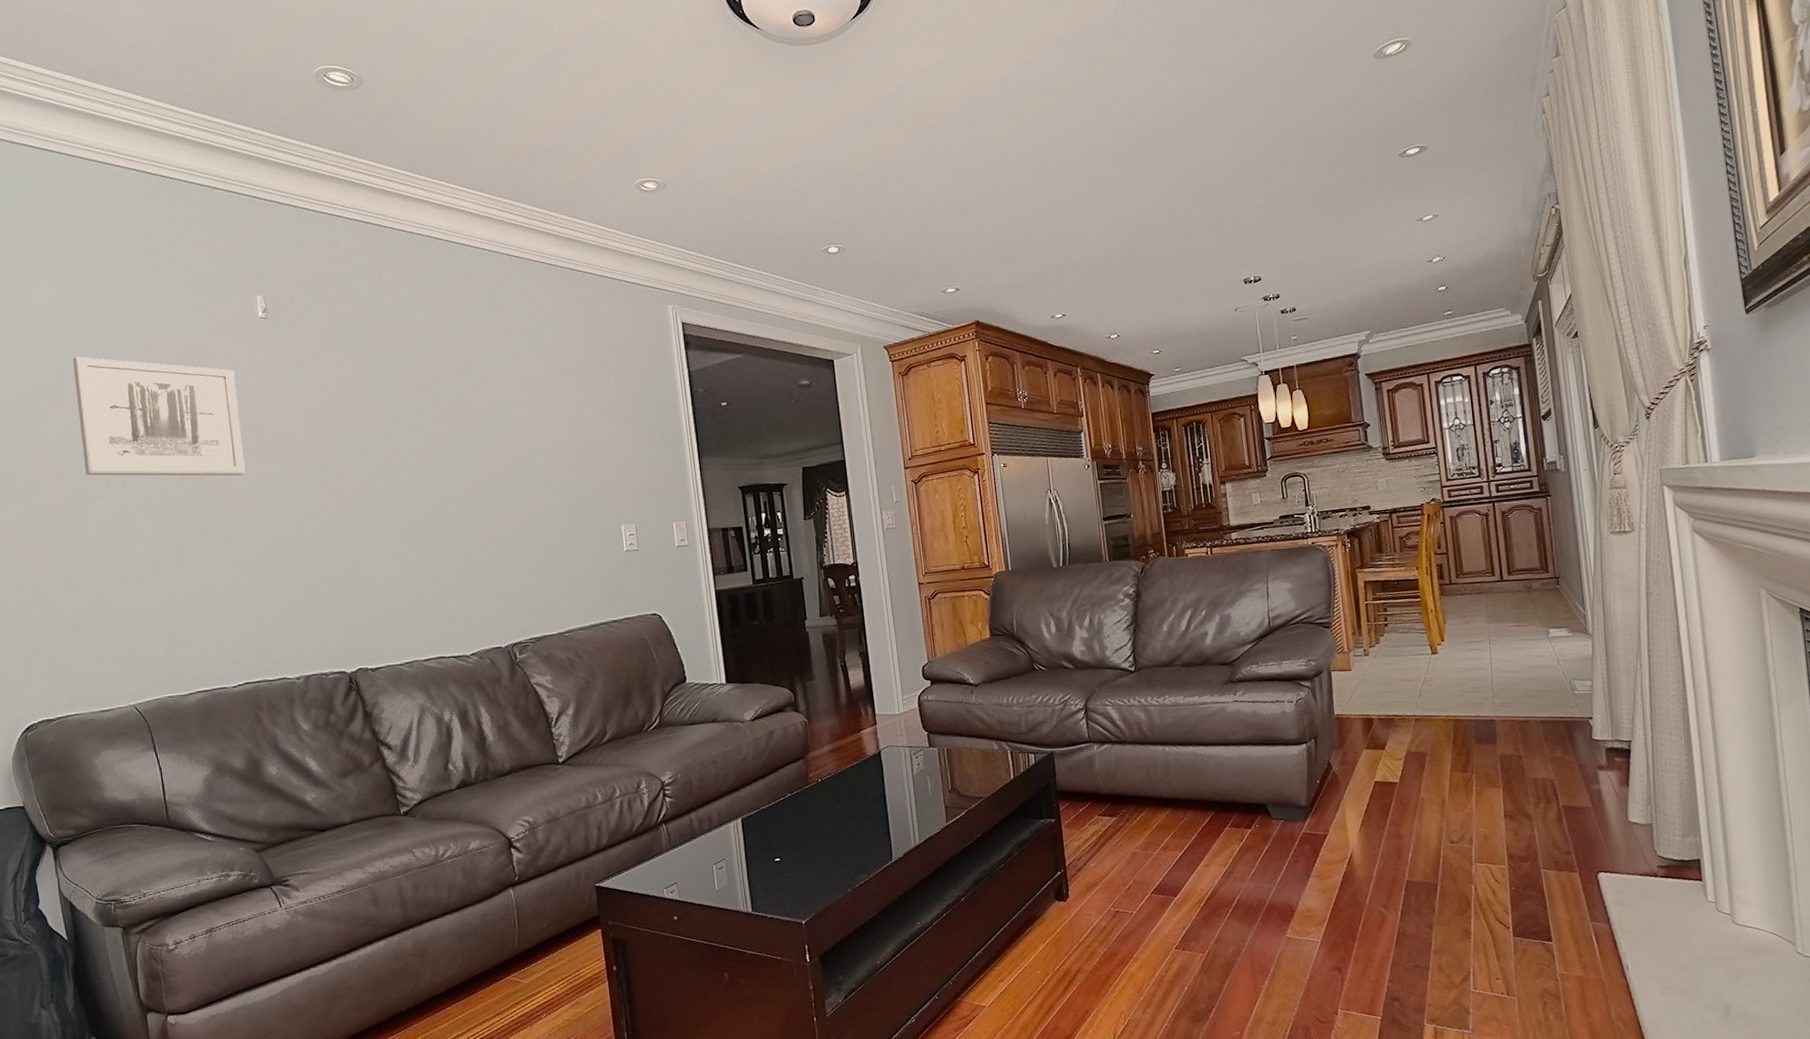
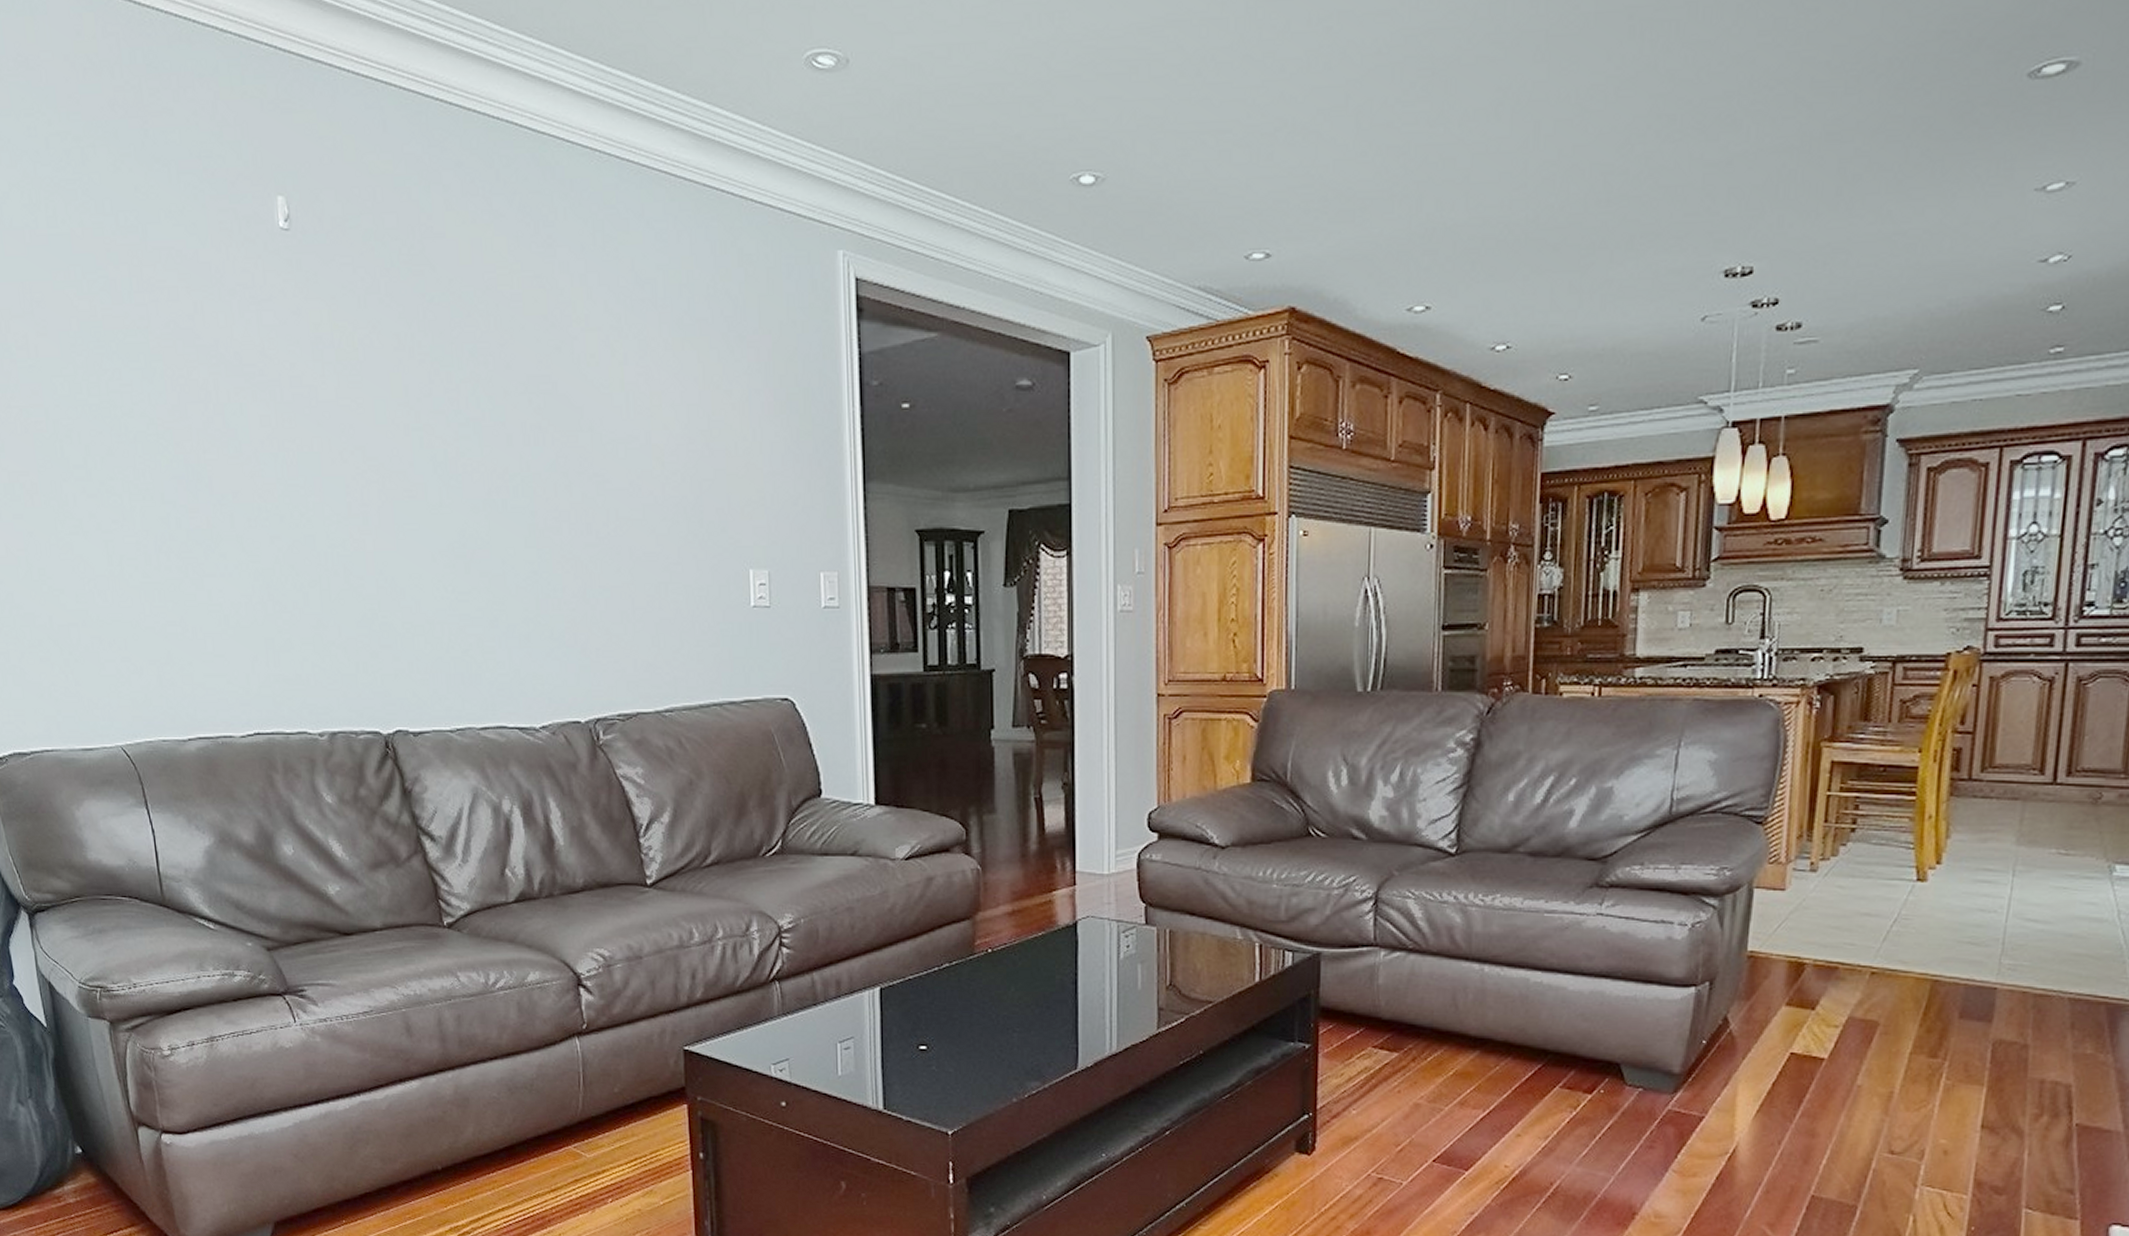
wall art: present [72,356,245,476] -> none [42,268,259,453]

